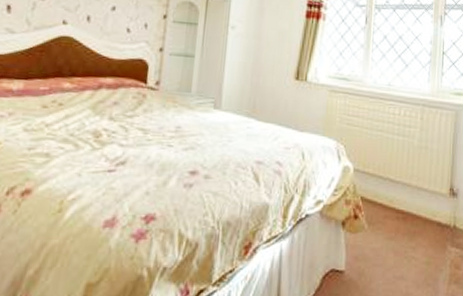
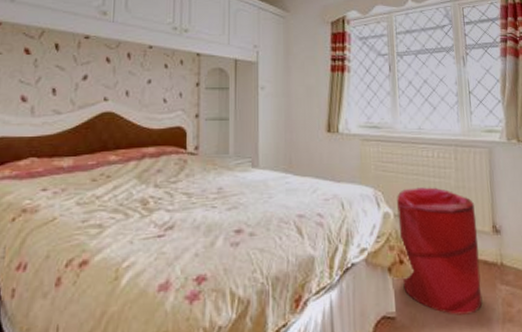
laundry hamper: none [354,144,435,273] -> present [397,187,483,315]

